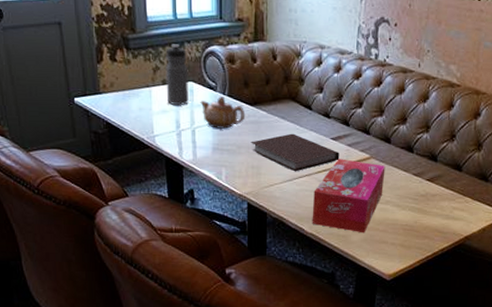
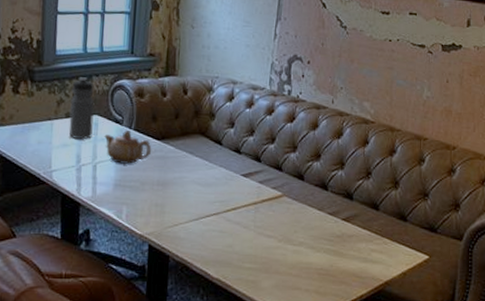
notebook: present [250,133,340,172] -> none [155,169,250,211]
tissue box: present [312,159,386,233] -> none [218,197,299,279]

